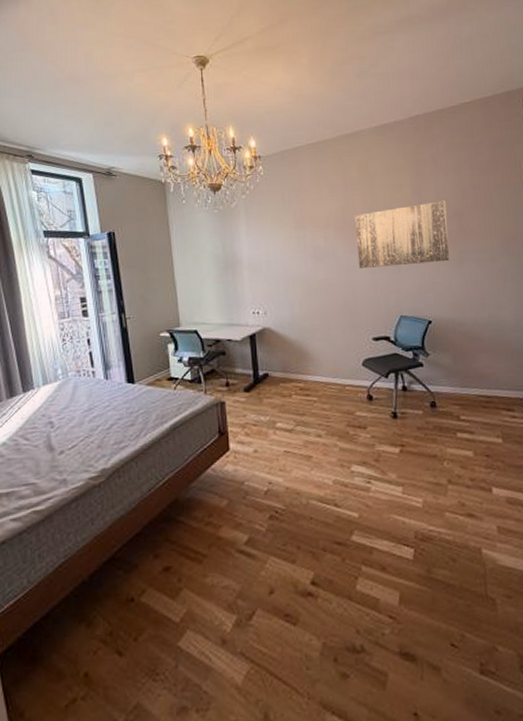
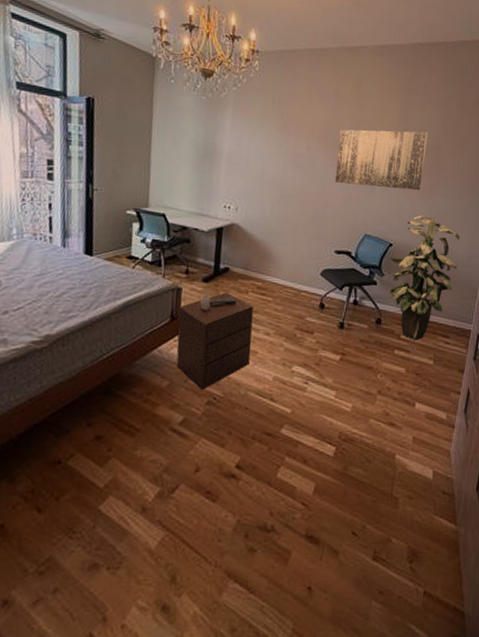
nightstand: none [225,399,306,506] -> present [176,292,254,391]
indoor plant: none [431,285,507,420] -> present [389,215,460,341]

